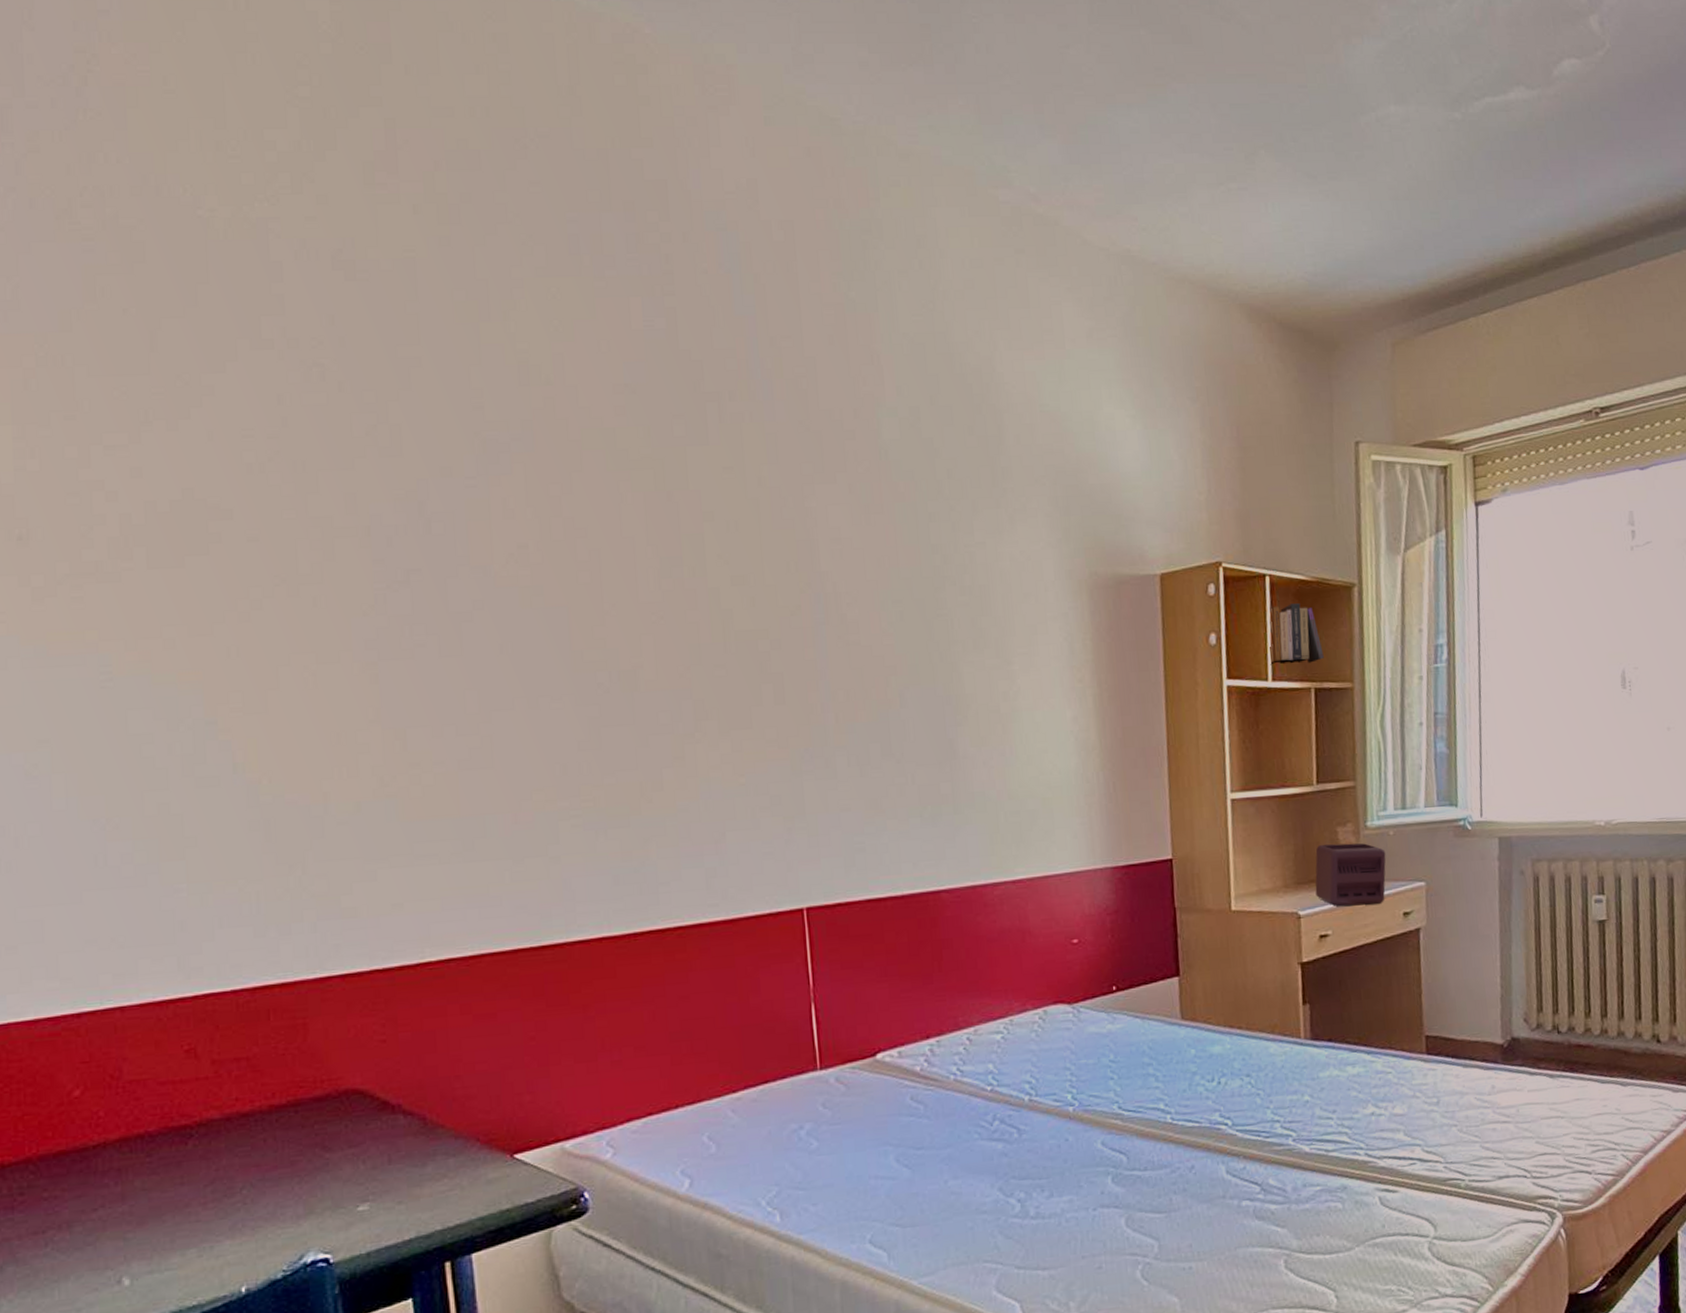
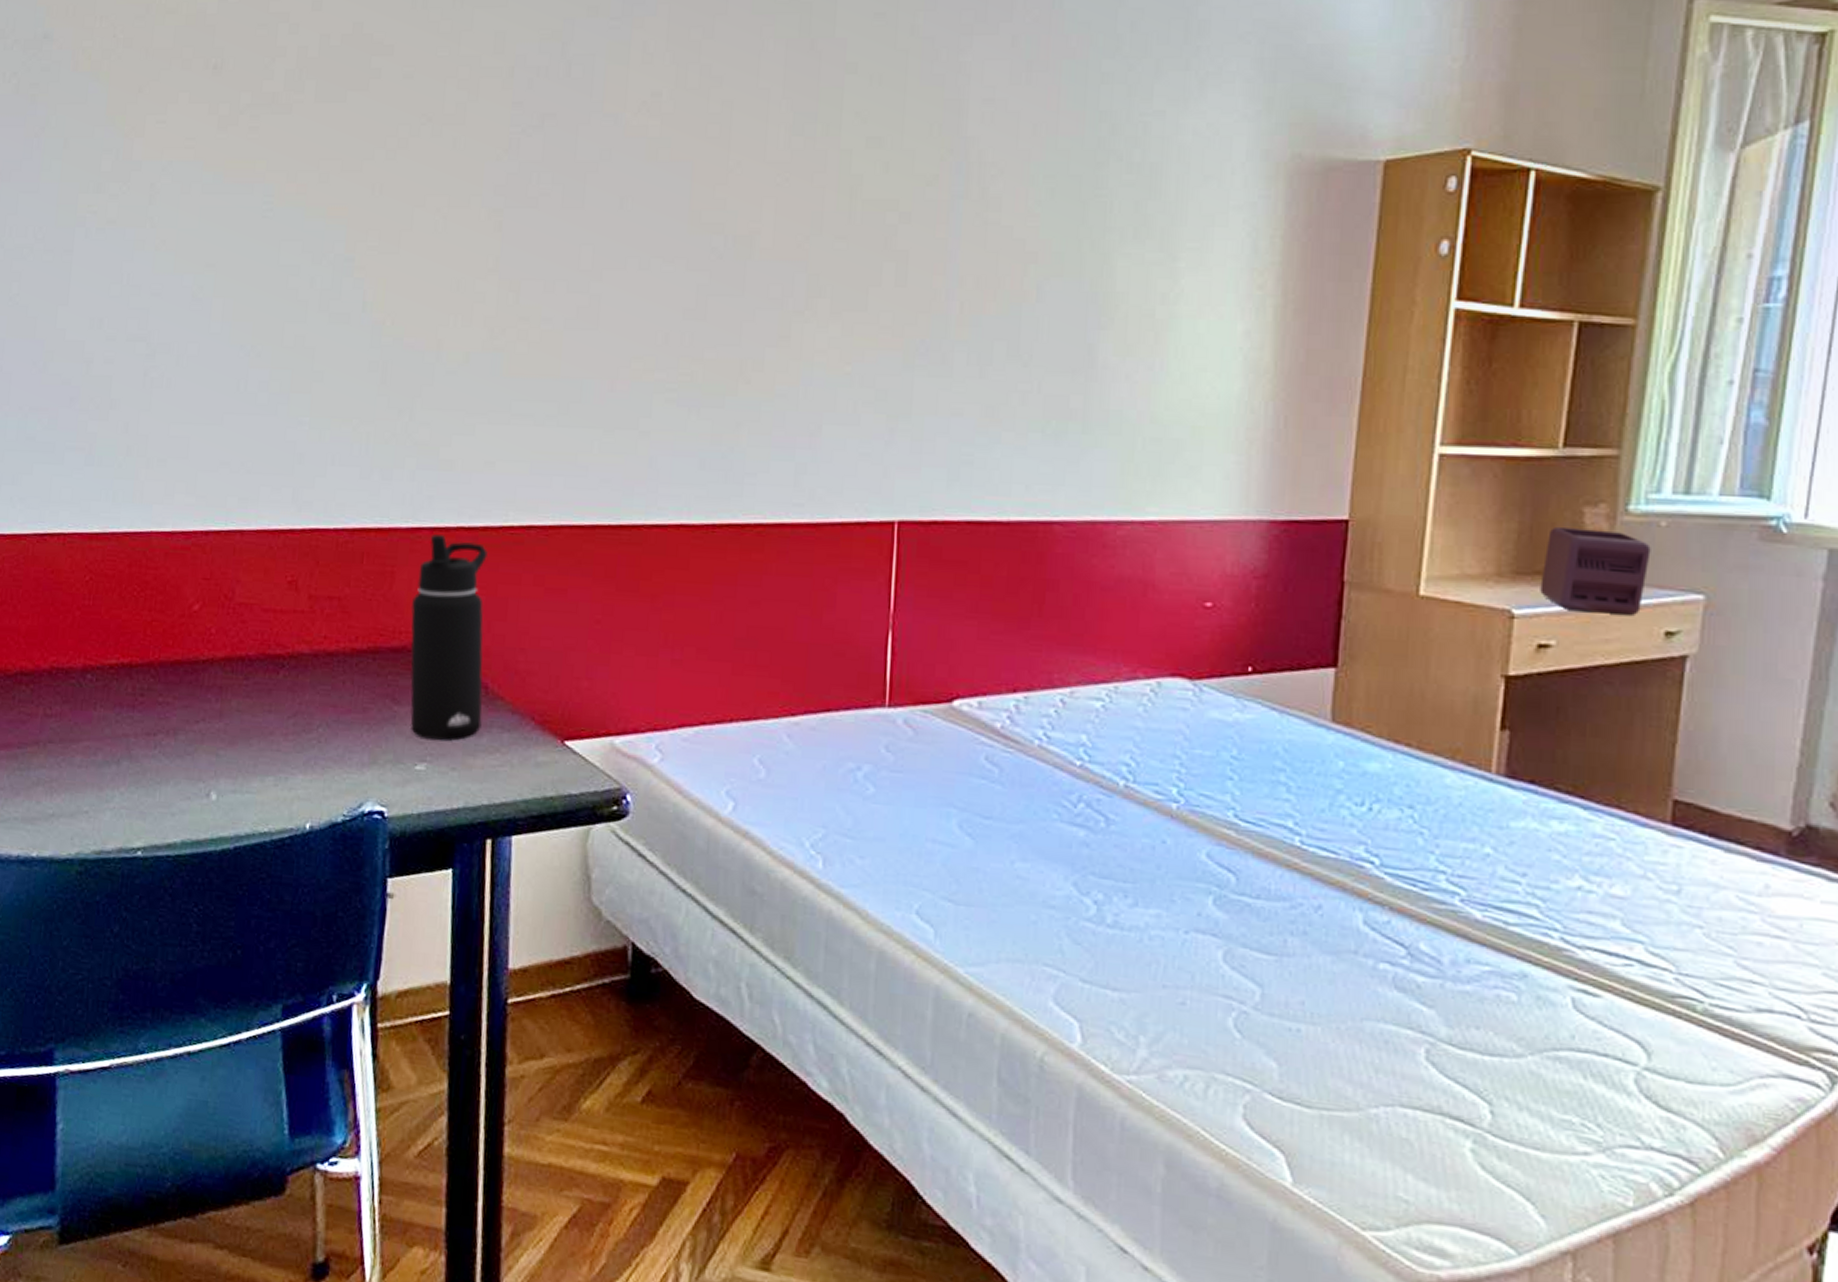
water bottle: none [330,980,424,1179] -> present [410,534,489,741]
books: present [1270,603,1324,665] -> none [1520,209,1599,288]

